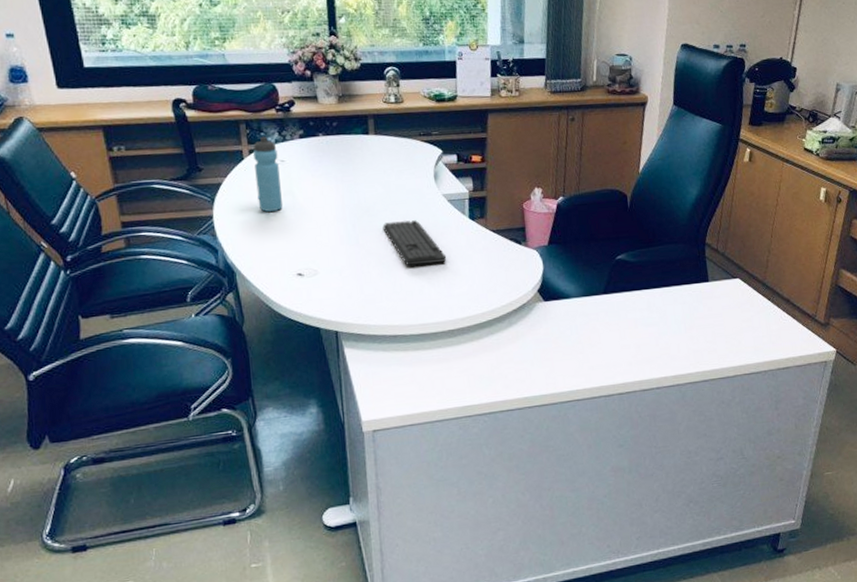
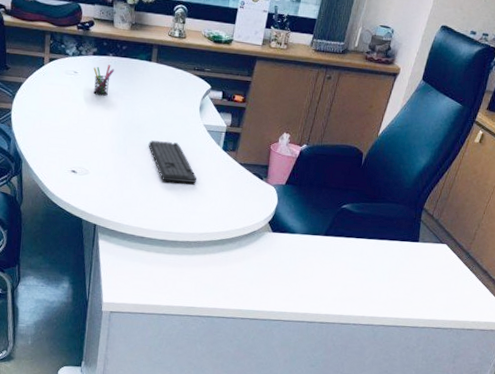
water bottle: present [253,136,283,212] -> none [50,48,73,114]
pen holder: none [302,145,328,184] -> present [93,64,114,97]

